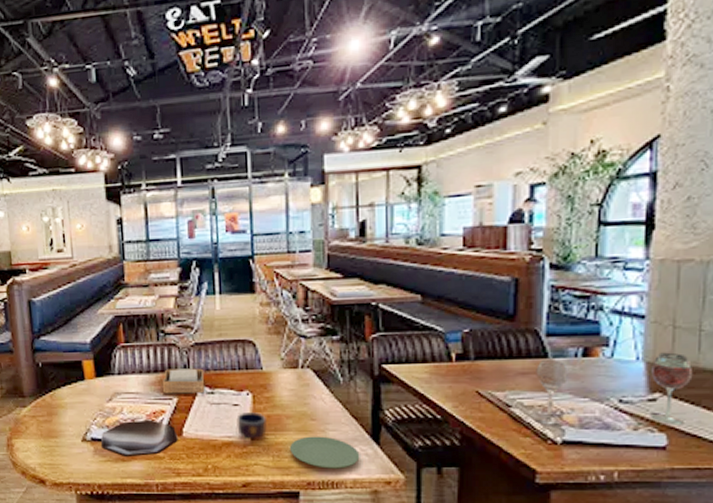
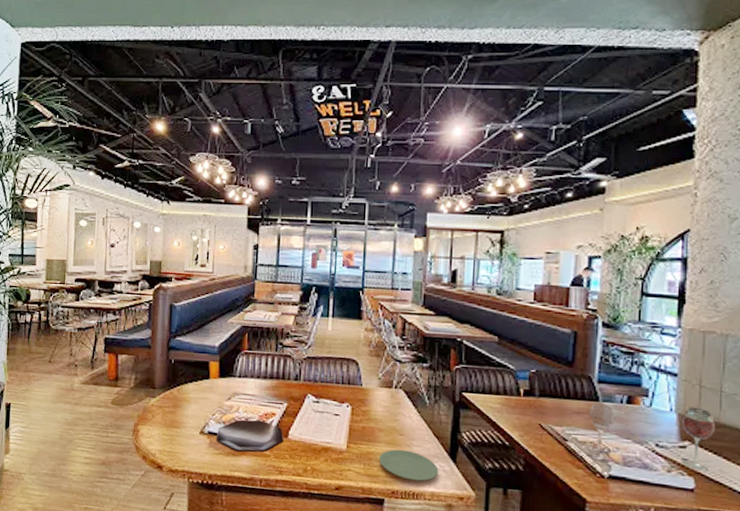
napkin holder: present [162,368,205,394] -> none [275,377,313,402]
mug: present [236,412,267,439] -> none [335,422,362,447]

